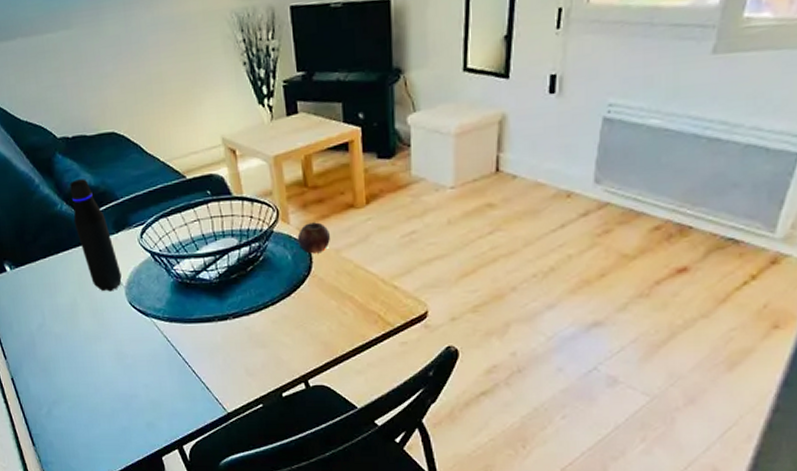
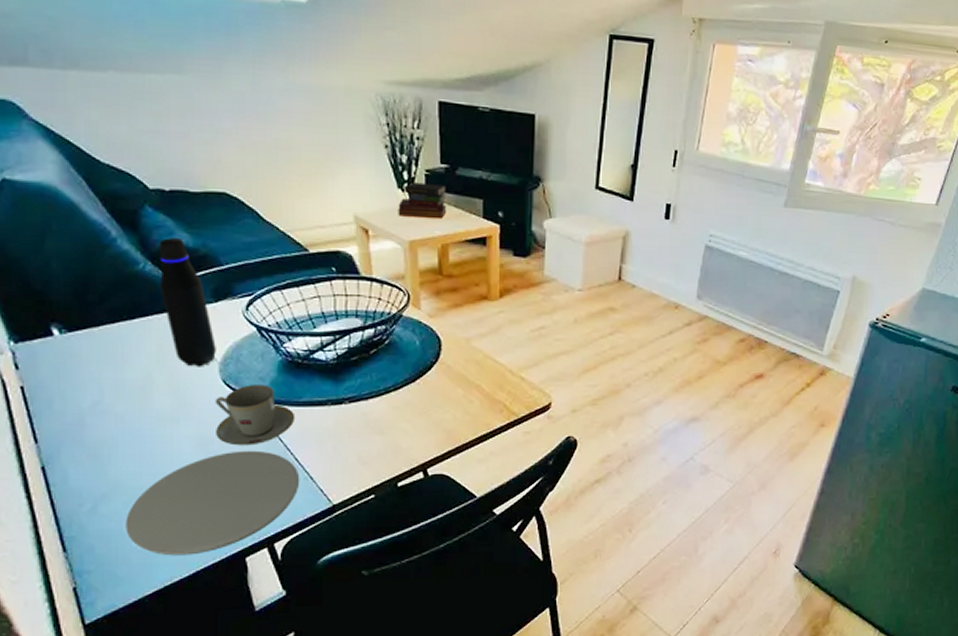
plate: none [71,363,199,453] -> present [125,450,300,556]
teacup: none [125,304,190,360] -> present [214,384,296,446]
books: none [260,93,308,132] -> present [398,182,447,218]
apple: present [297,221,331,254] -> none [427,309,463,341]

